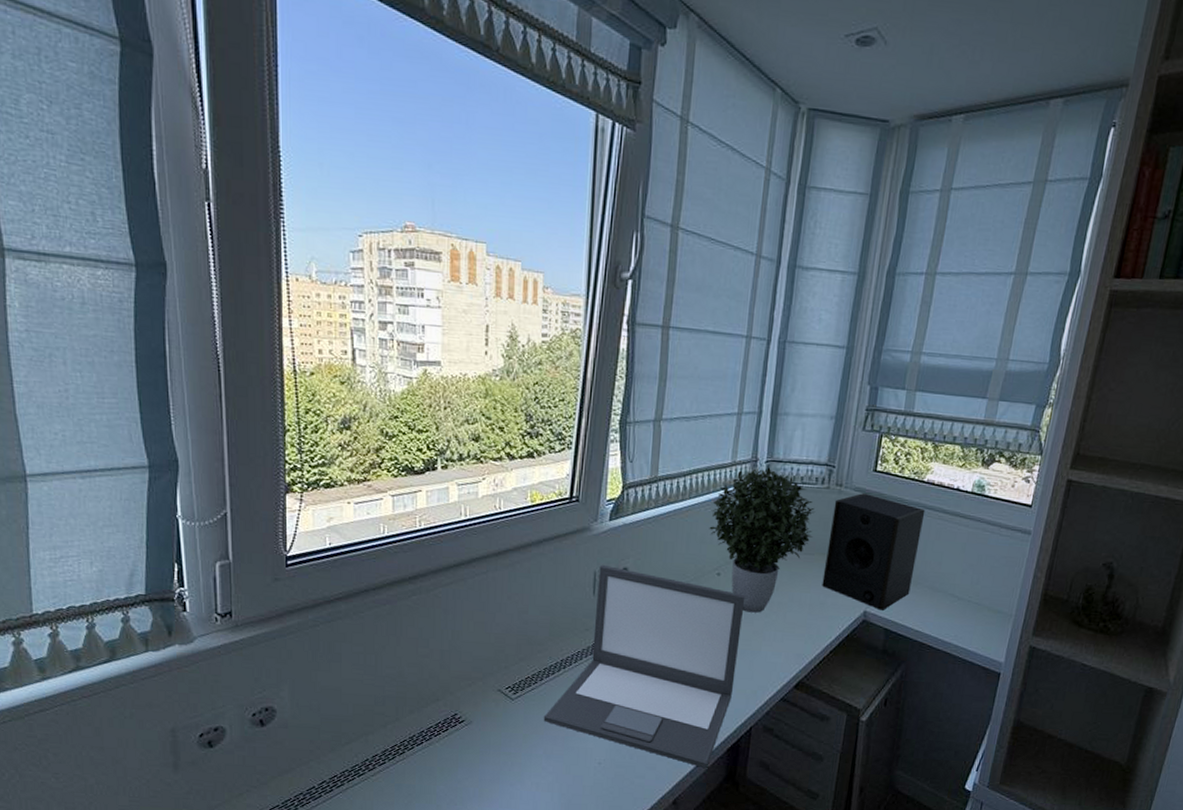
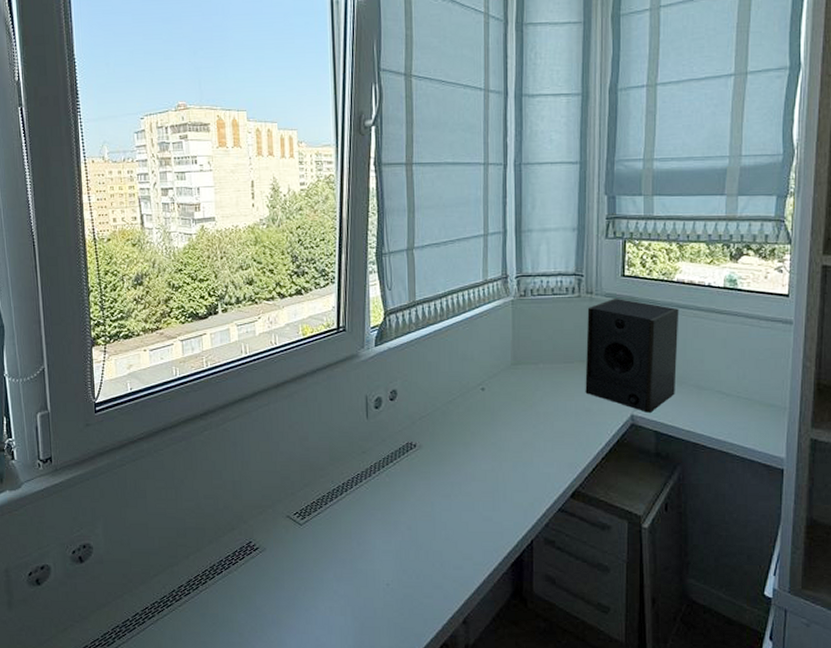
laptop: present [543,564,746,769] -> none [331,388,512,586]
potted plant: present [709,467,816,613] -> none [469,282,570,424]

